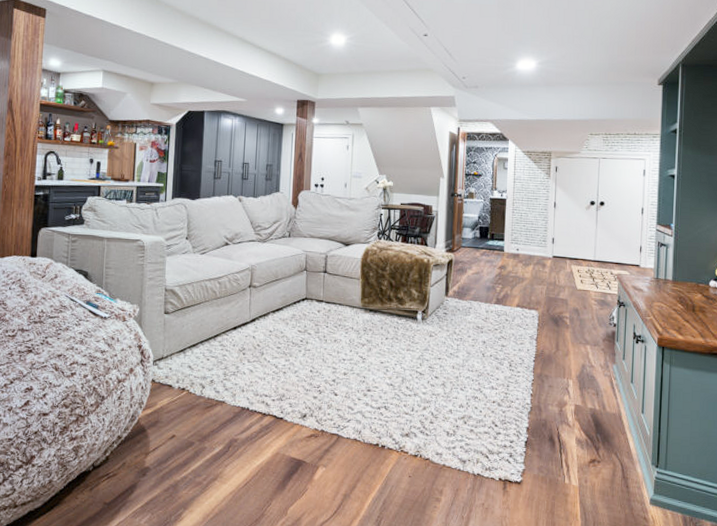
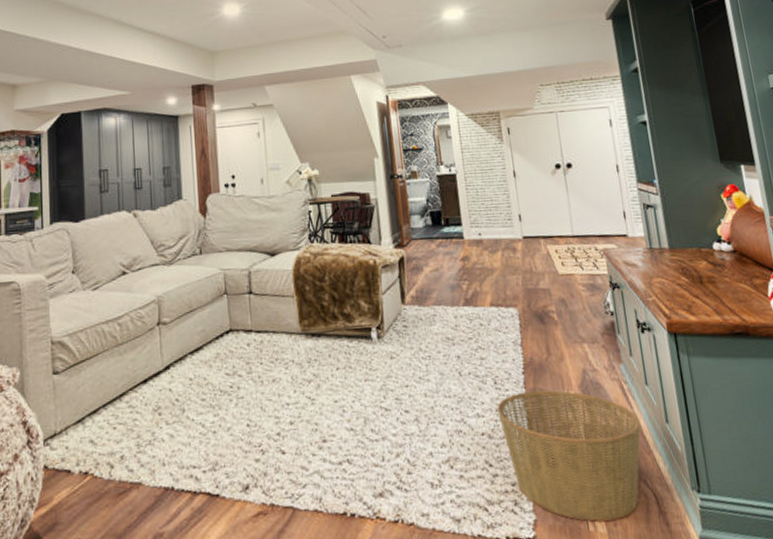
basket: none [508,375,621,479] -> present [497,390,641,522]

